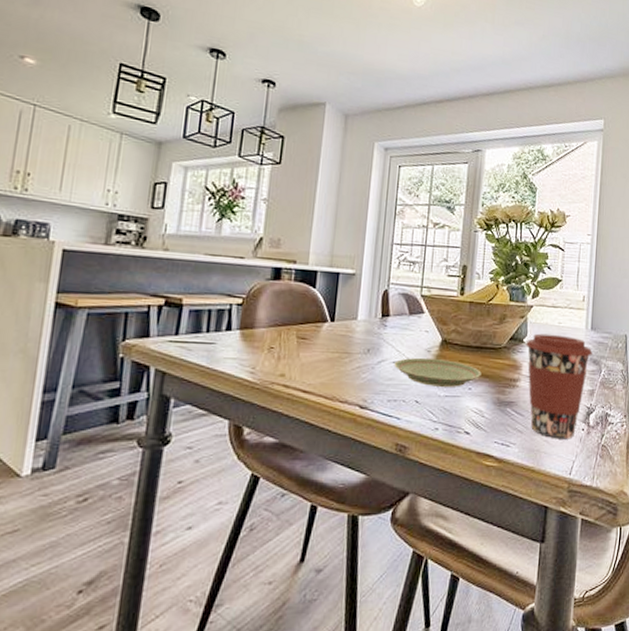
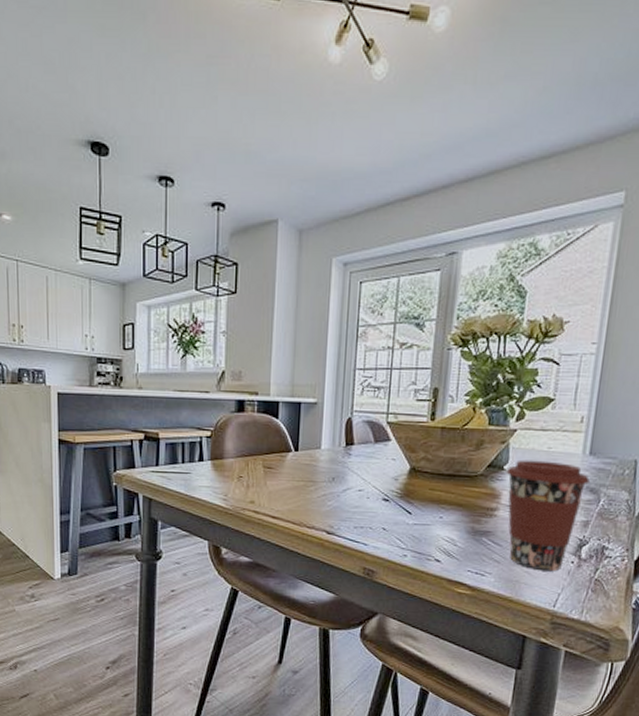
plate: present [394,357,482,387] -> none [360,486,454,516]

